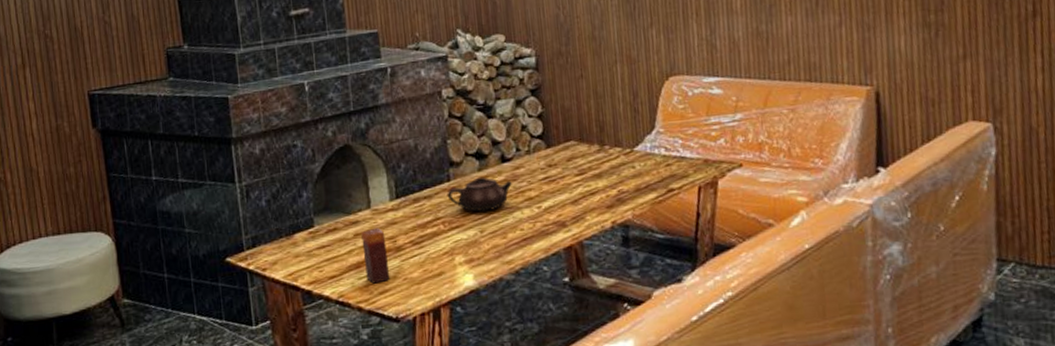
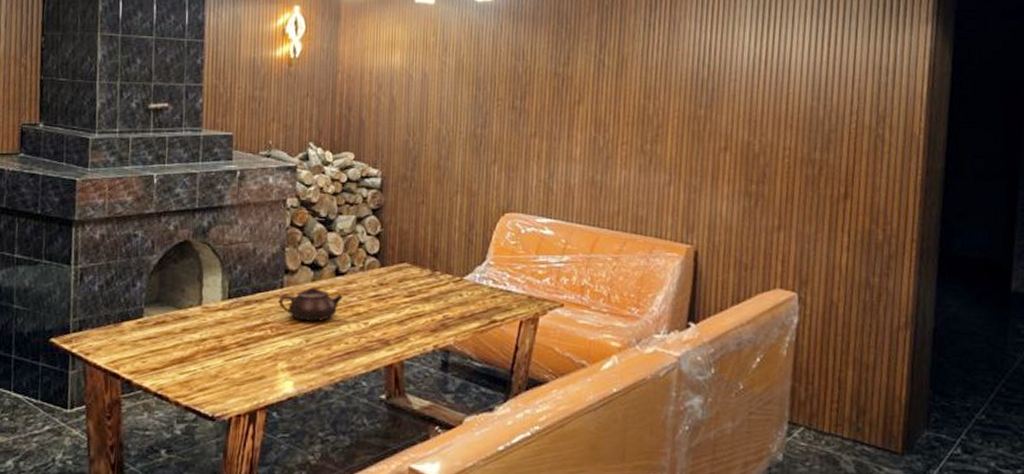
candle: present [361,227,390,284] -> none [188,325,213,380]

